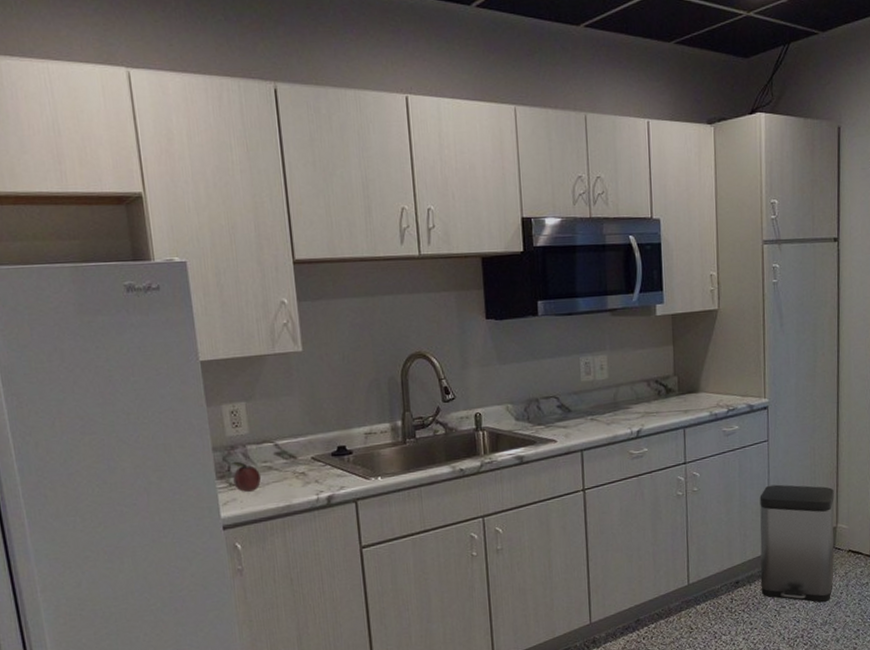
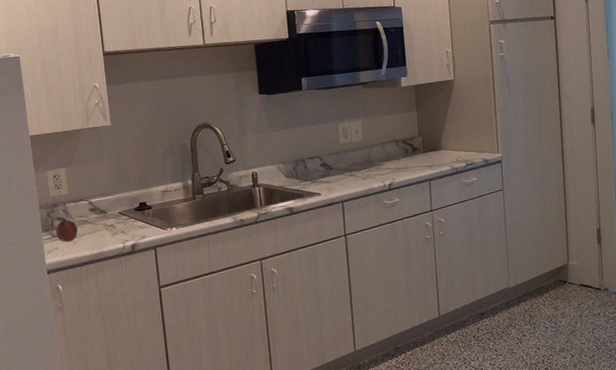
pedal bin: present [759,484,835,603] -> none [498,227,569,331]

